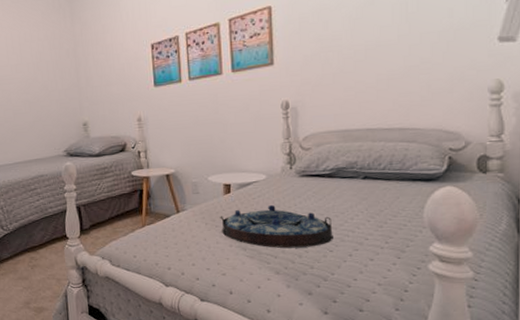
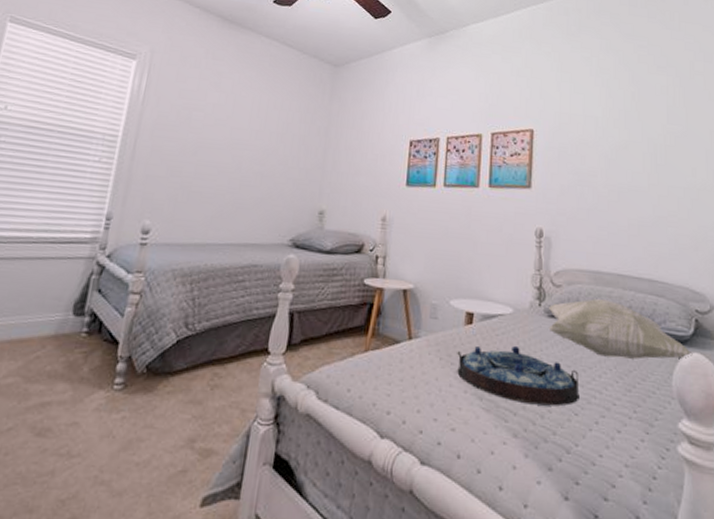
decorative pillow: none [300,153,445,202] -> present [548,299,693,359]

